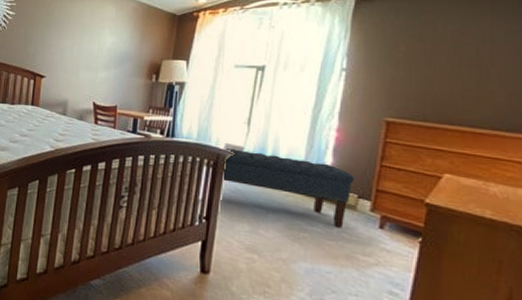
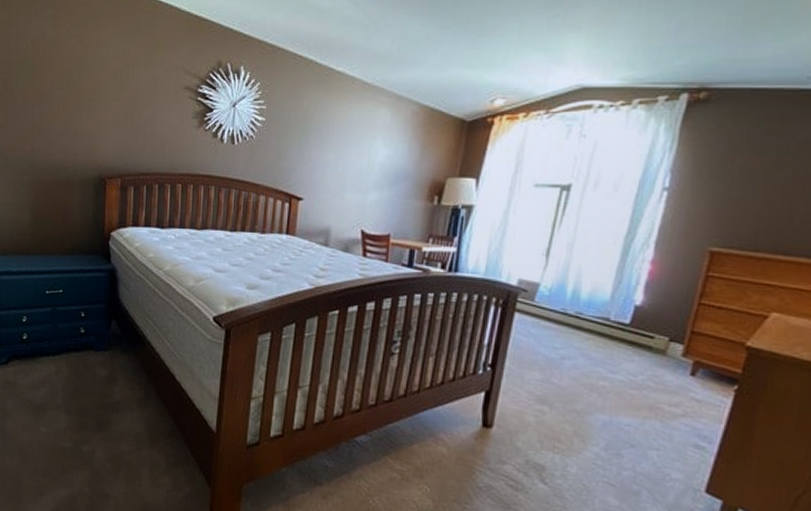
bench: present [224,147,354,228] -> none [514,283,667,376]

